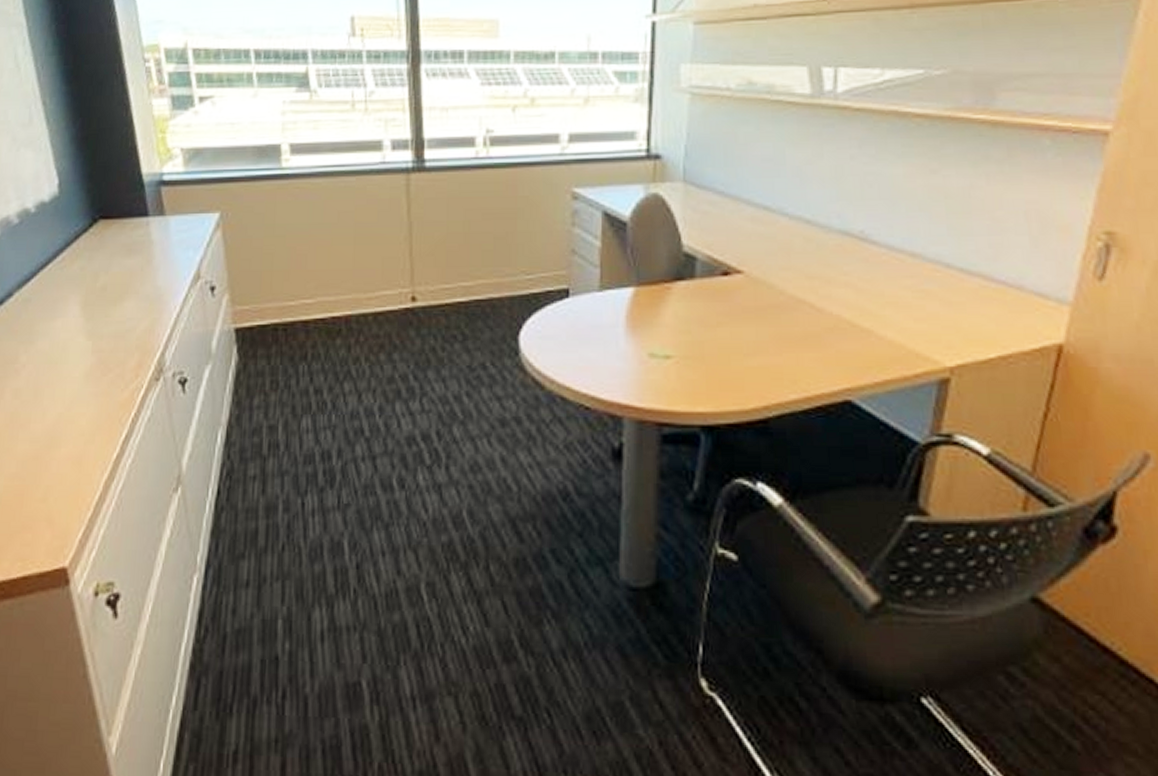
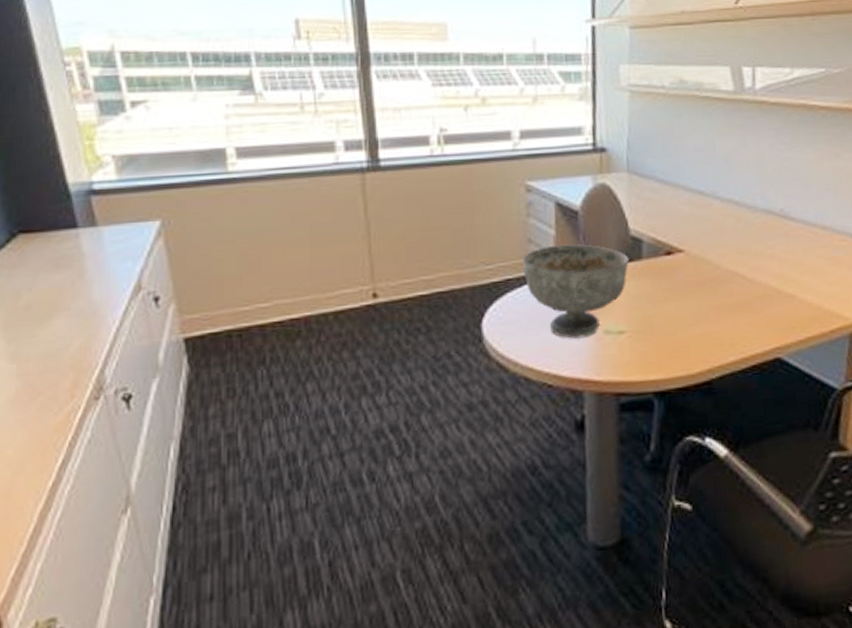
decorative bowl: none [565,257,680,360] -> present [523,244,629,339]

